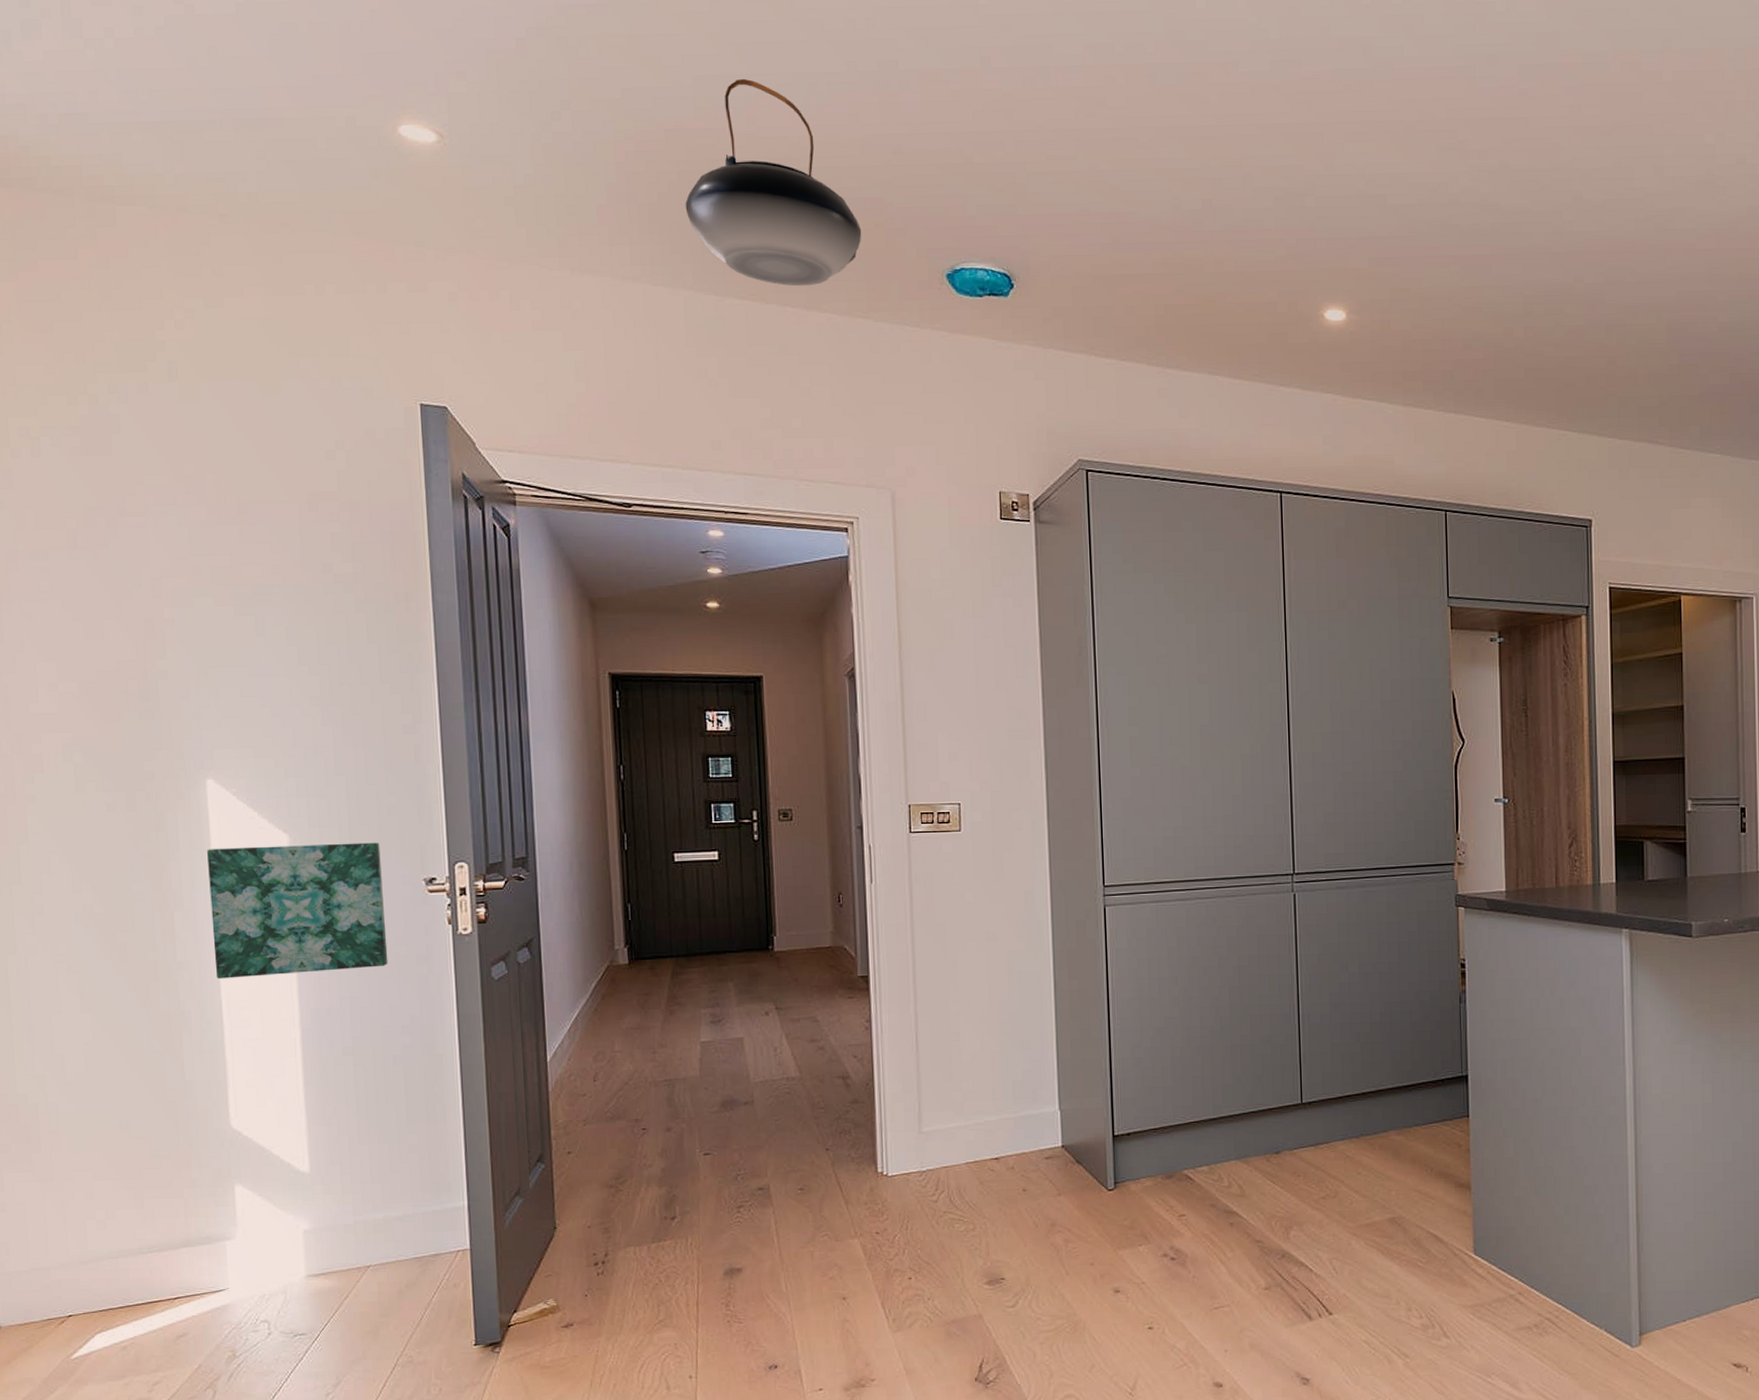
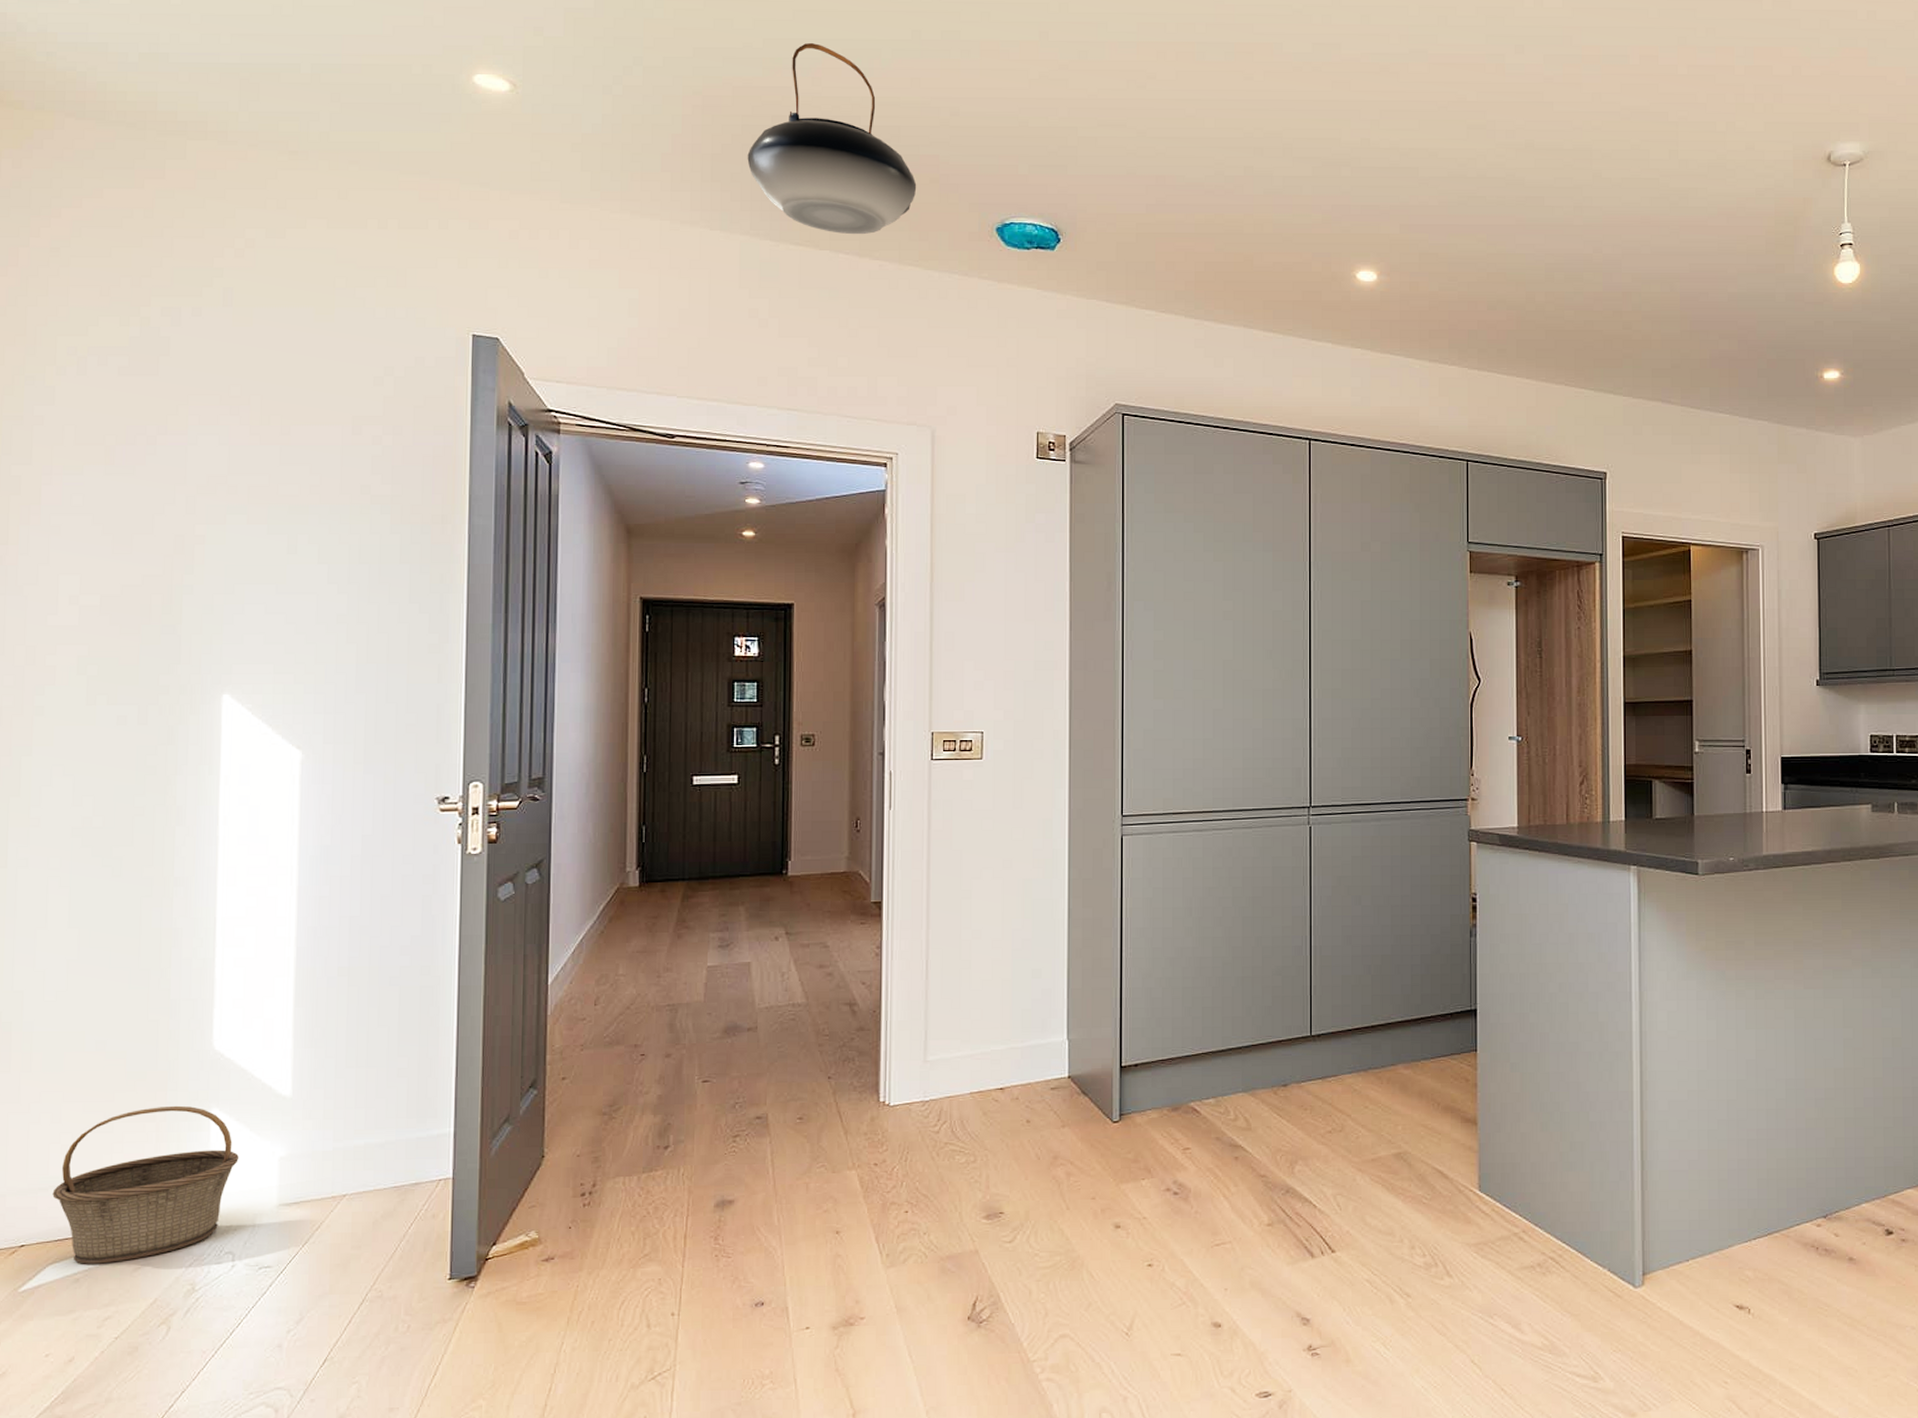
basket: none [93,1182,265,1333] -> present [52,1105,239,1264]
wall art: present [207,842,388,979] -> none [213,760,394,895]

